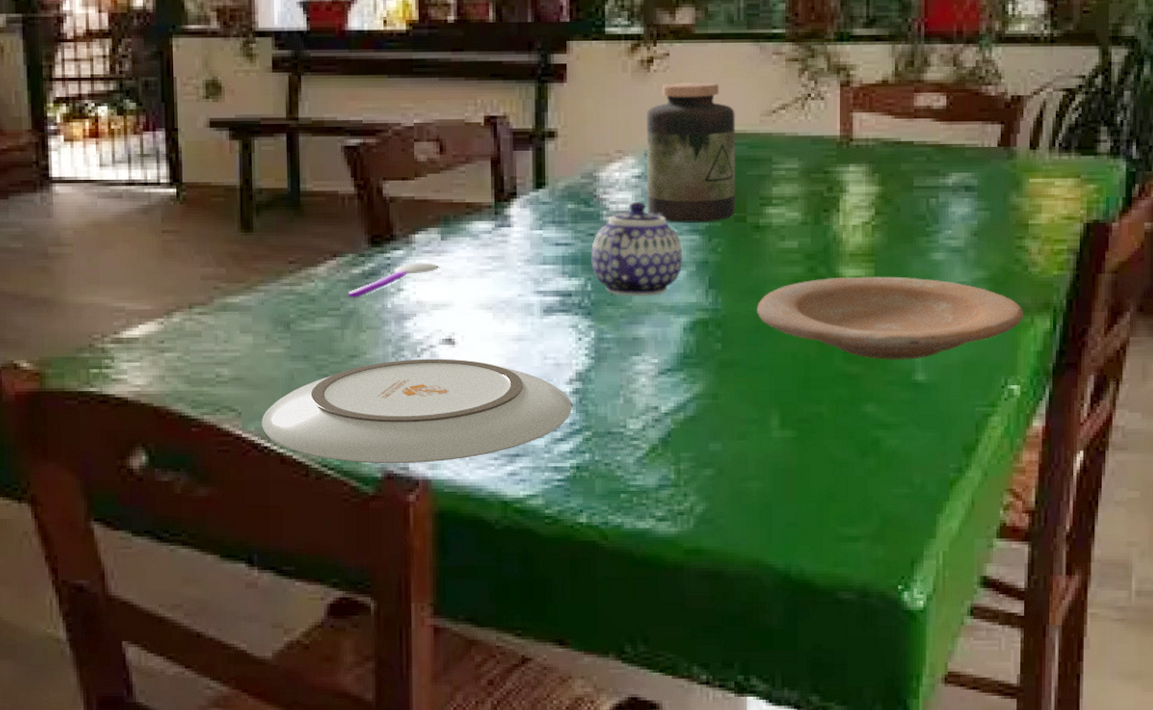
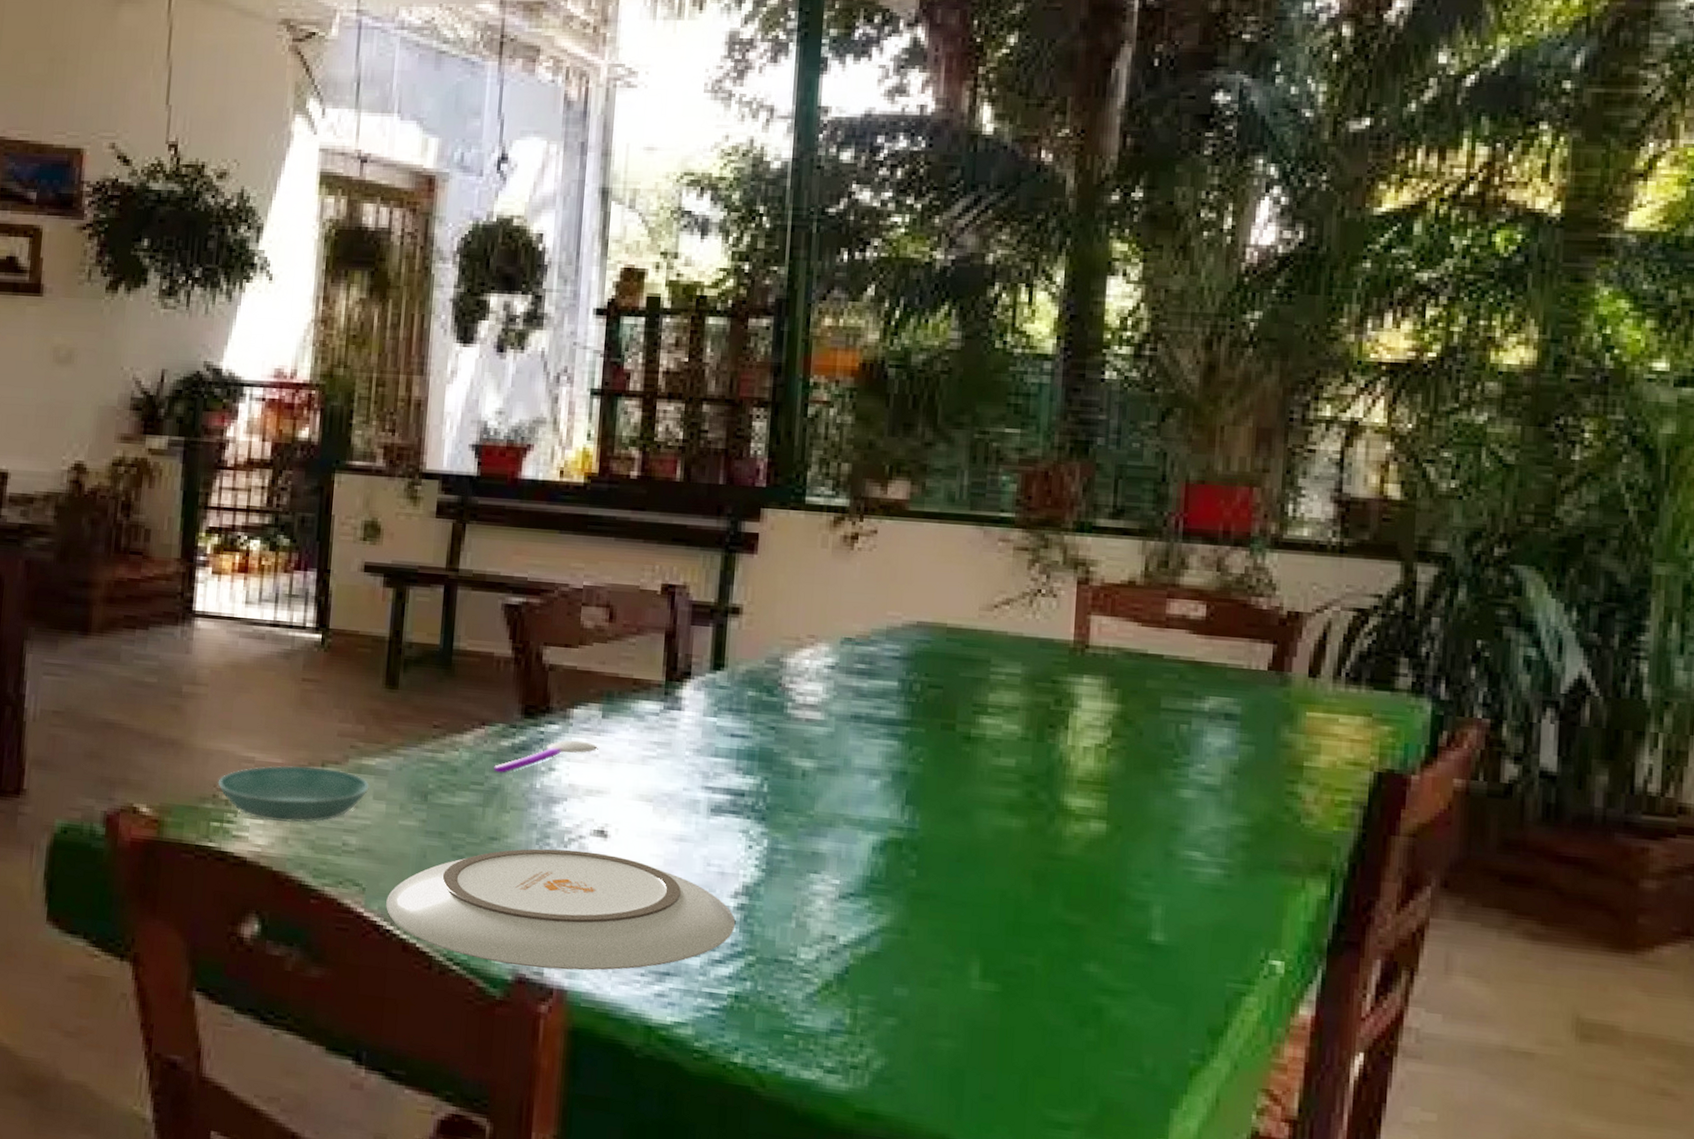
saucer: none [92,310,235,363] -> present [217,765,370,823]
teapot: present [591,201,683,297] -> none [770,694,878,806]
jar: present [646,82,736,223] -> none [839,564,950,728]
plate: present [756,276,1023,361] -> none [960,806,1292,915]

